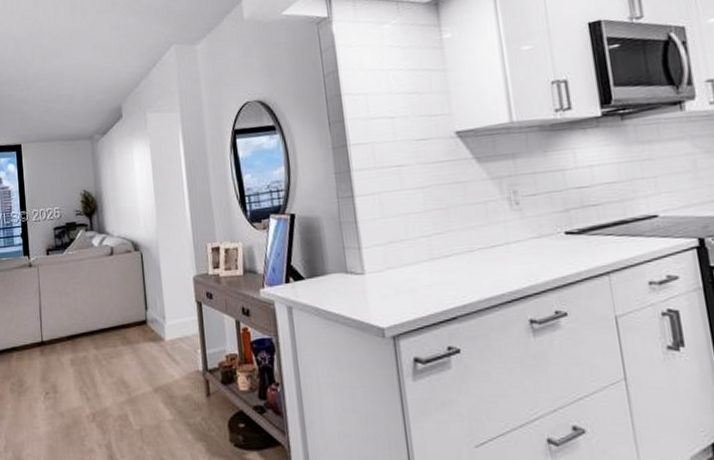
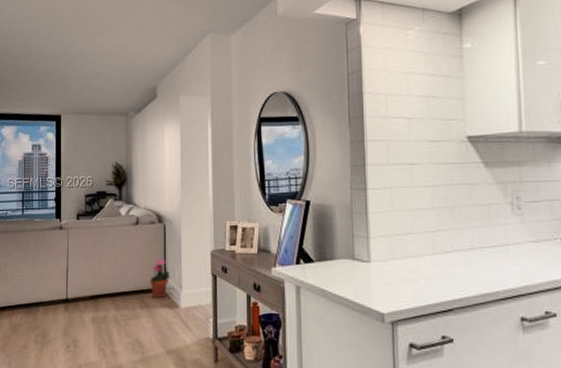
potted plant: none [129,289,153,333] -> present [149,258,171,299]

